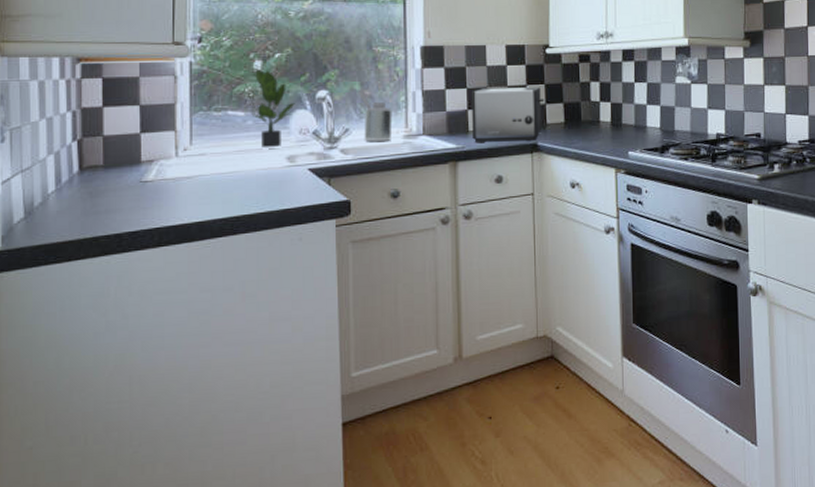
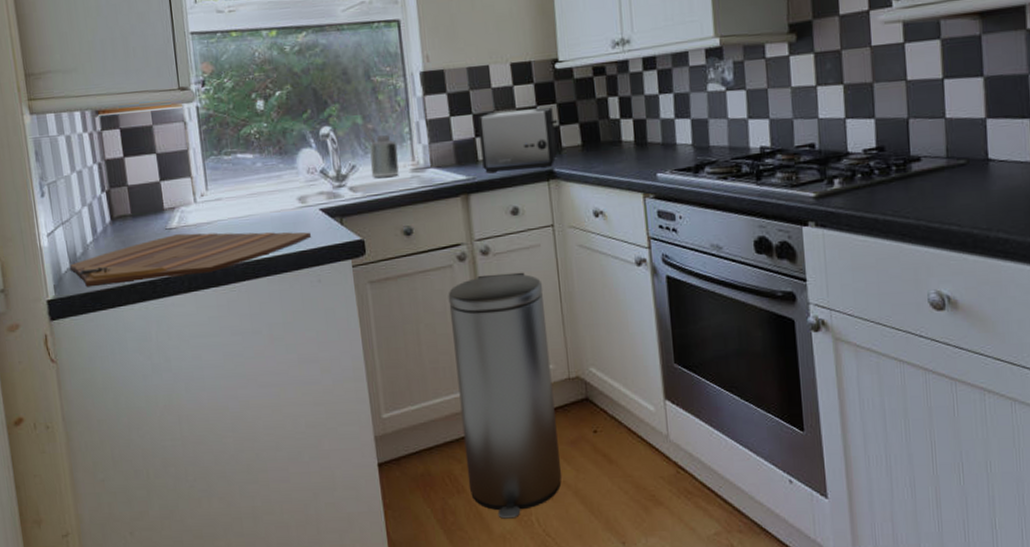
cutting board: none [24,187,296,239] -> present [70,232,311,287]
potted plant: present [251,69,295,148] -> none [258,109,300,190]
pedal bin: none [428,236,524,475] -> present [448,272,562,519]

